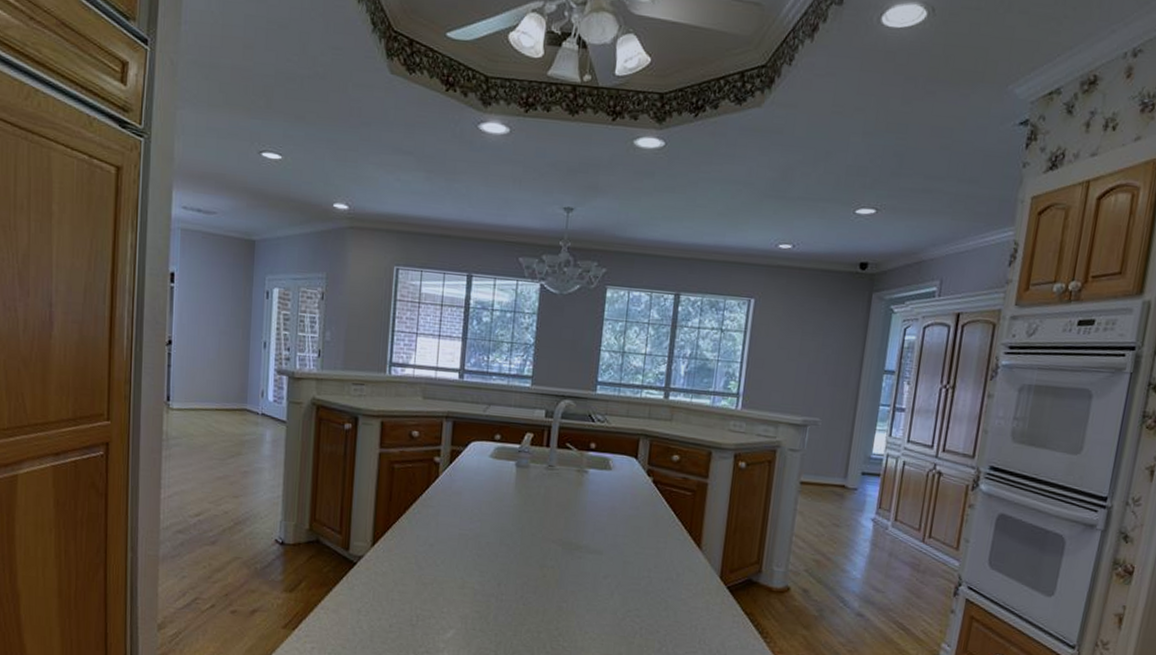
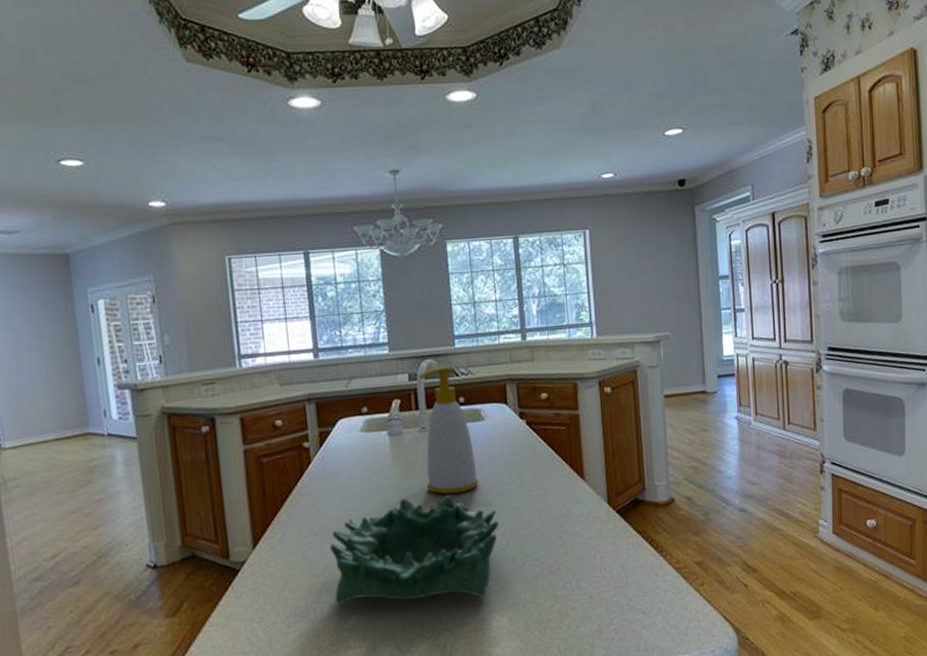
decorative bowl: none [437,529,607,641] -> present [330,495,499,606]
soap bottle: none [543,409,596,536] -> present [418,367,479,494]

